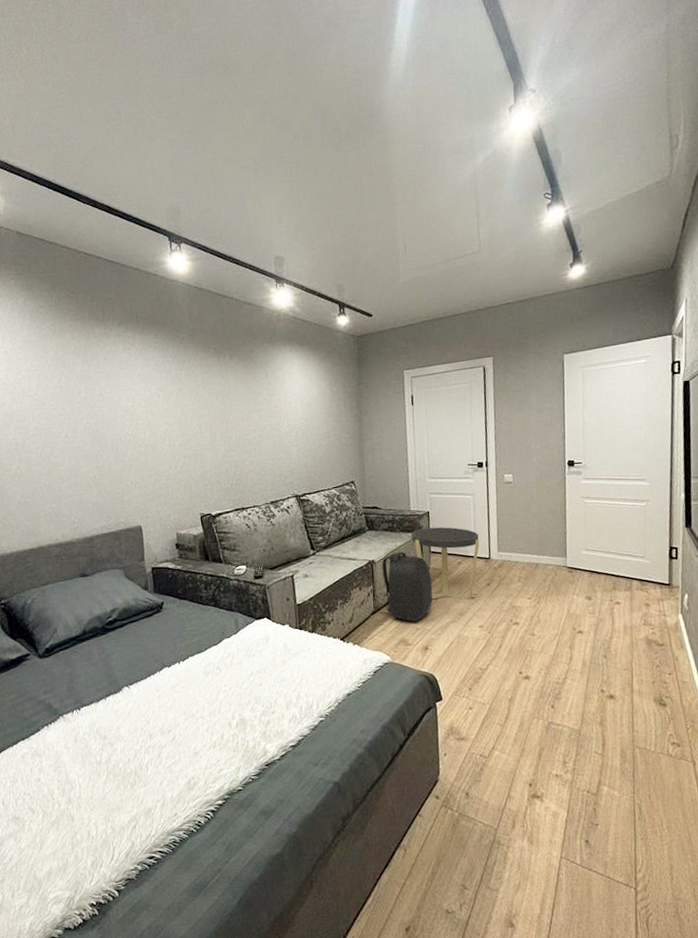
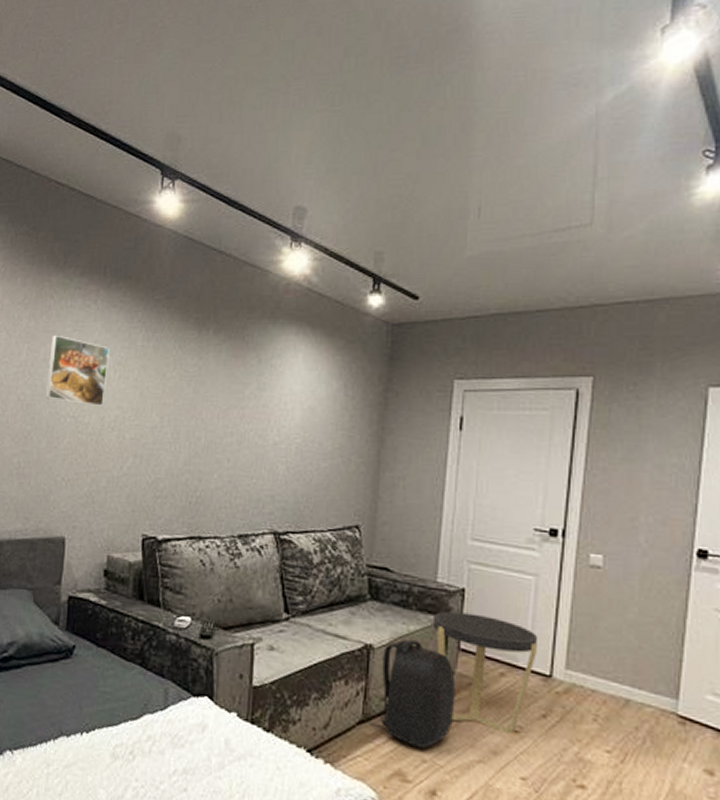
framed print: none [103,374,154,425] -> present [45,334,110,406]

